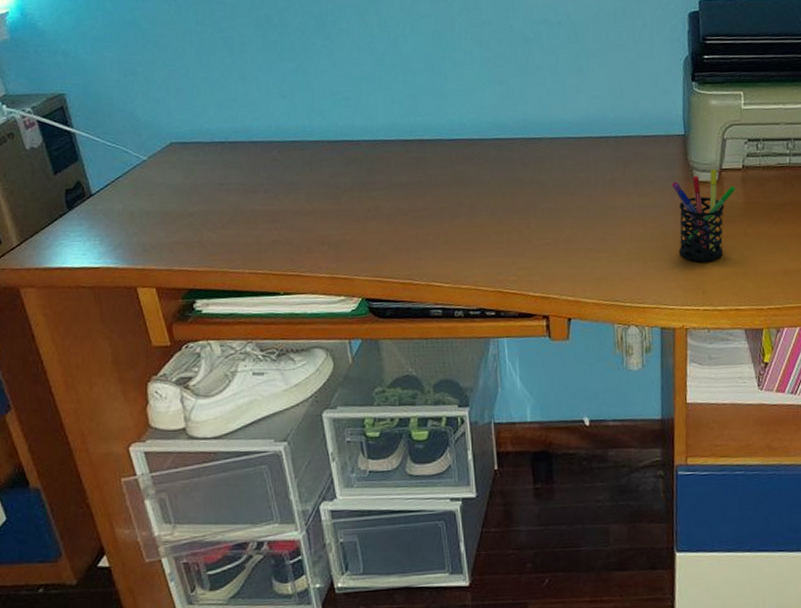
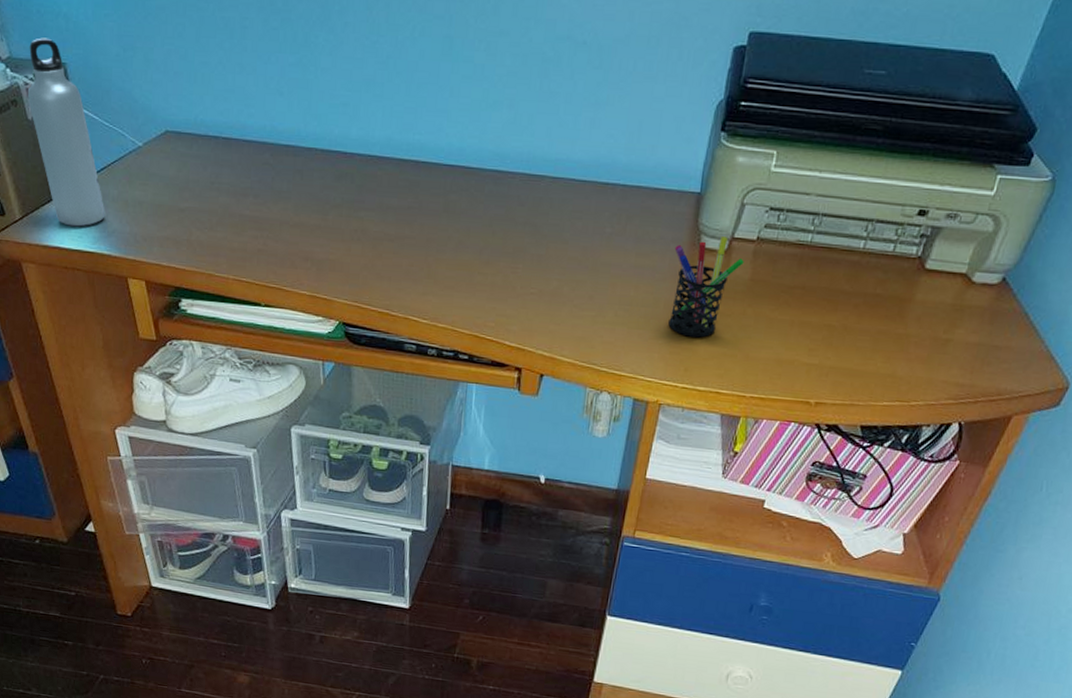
water bottle: none [24,73,111,245] -> present [27,37,105,227]

